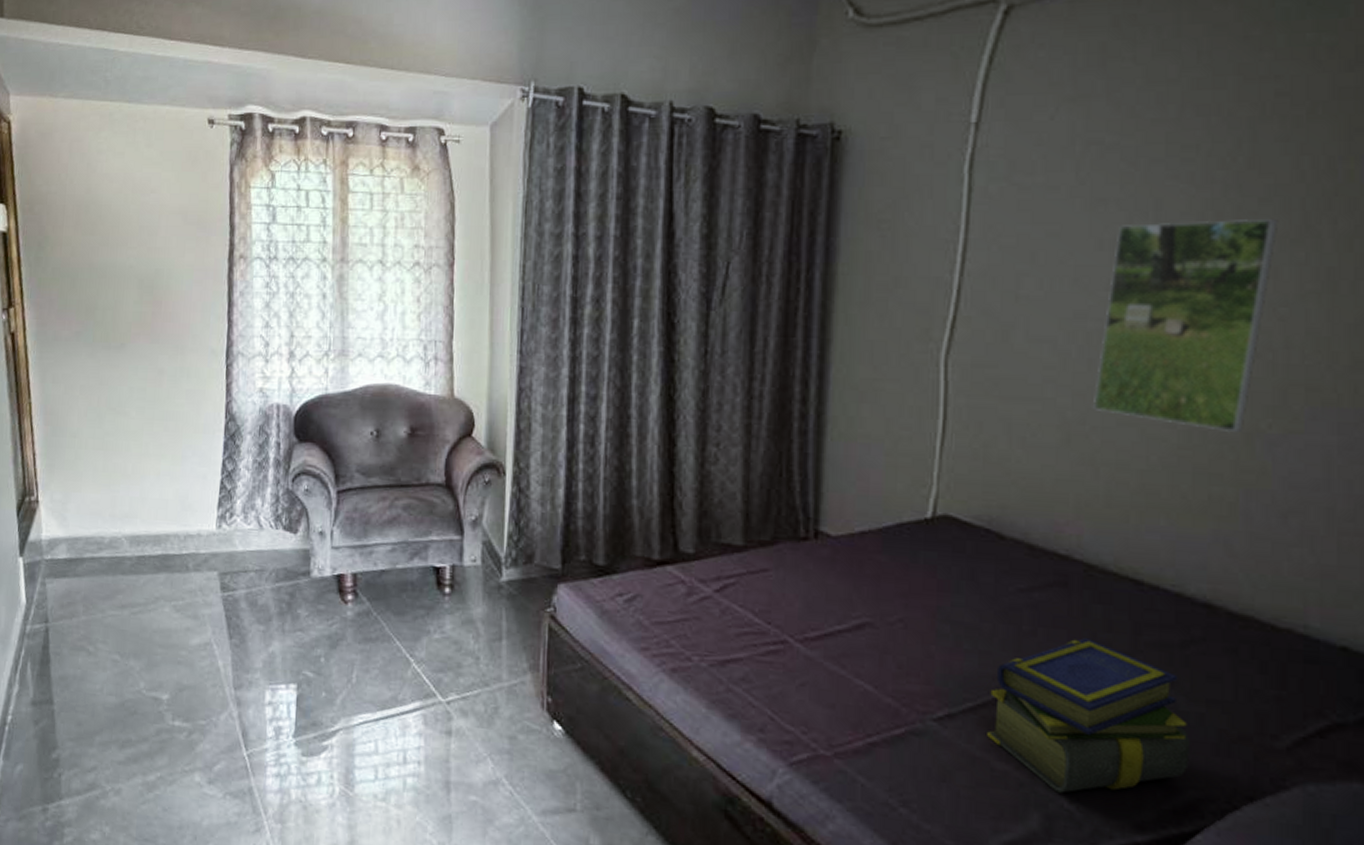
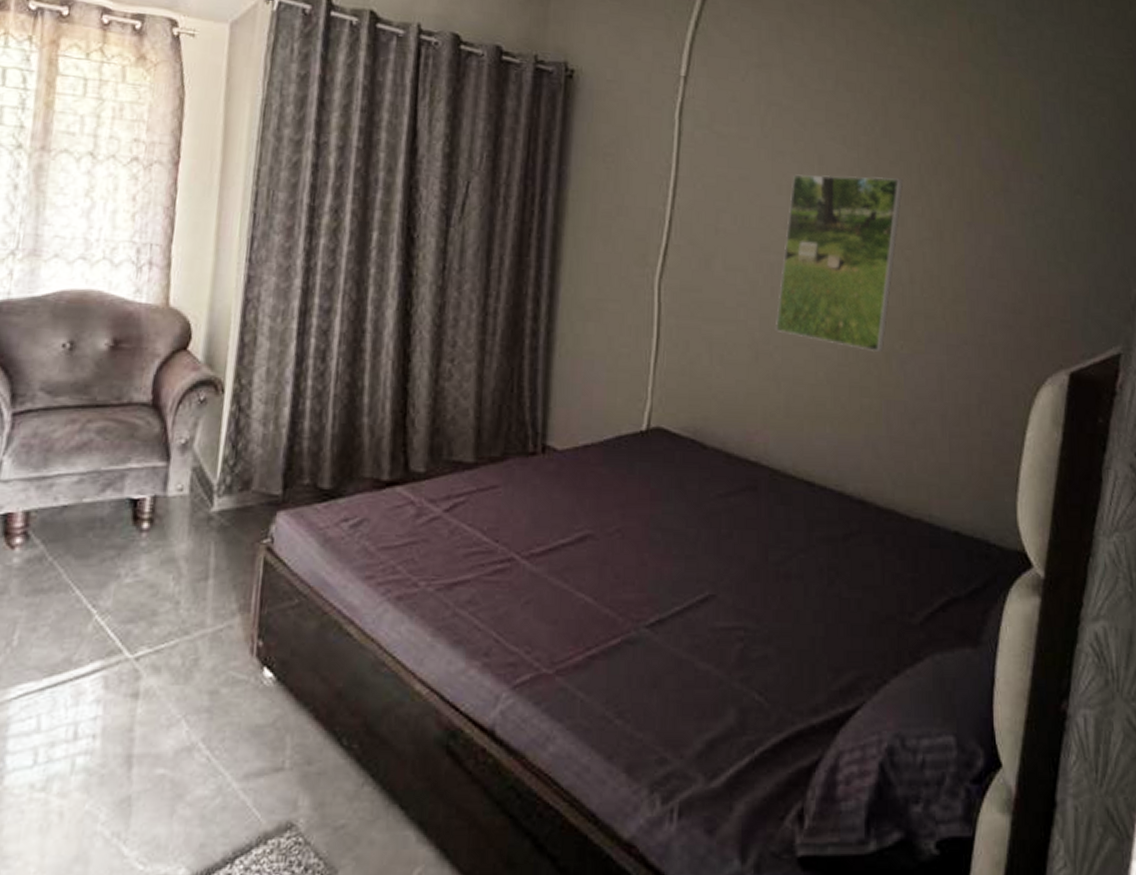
stack of books: present [987,638,1191,793] -> none [692,537,852,686]

